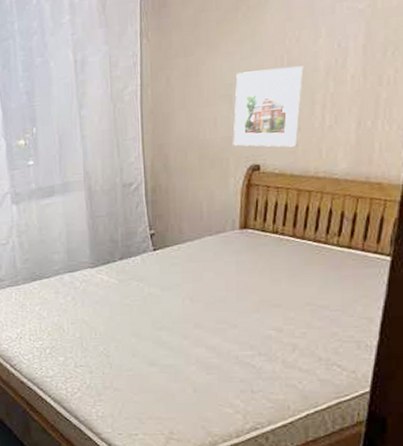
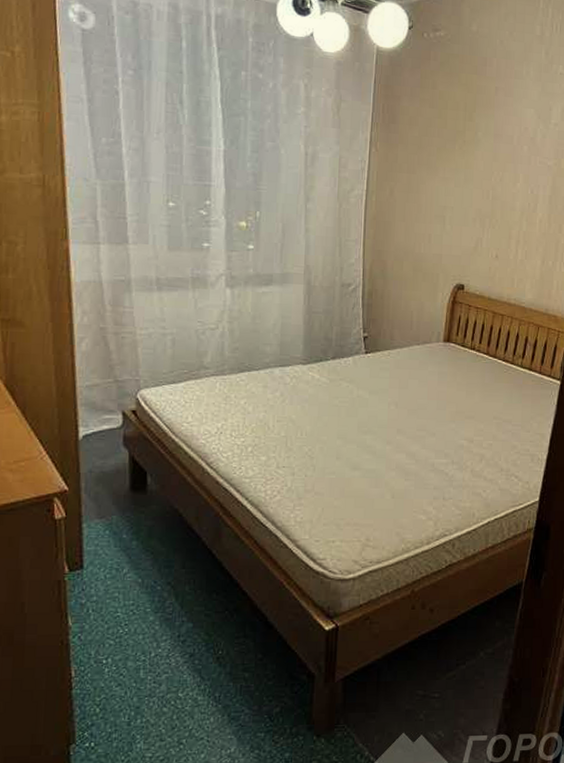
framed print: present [233,66,305,147] -> none [443,198,505,273]

